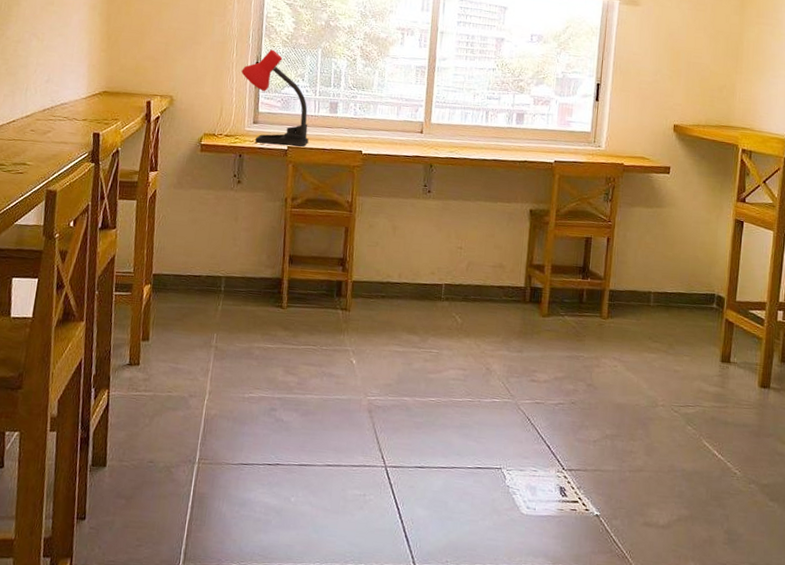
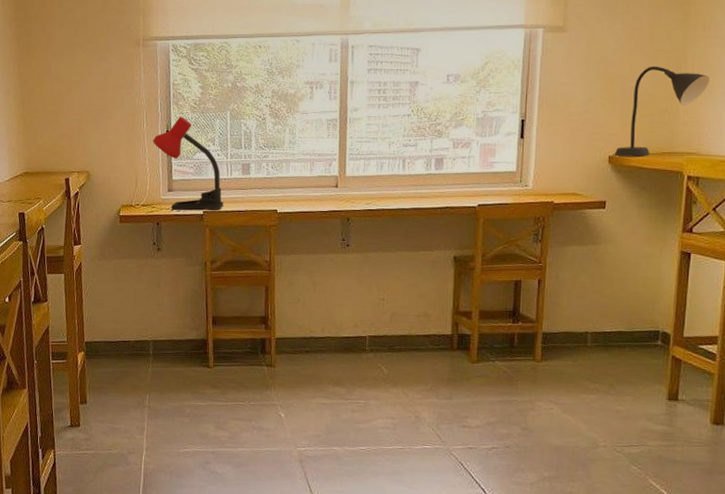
desk lamp: none [677,45,762,128] -> present [612,66,710,157]

